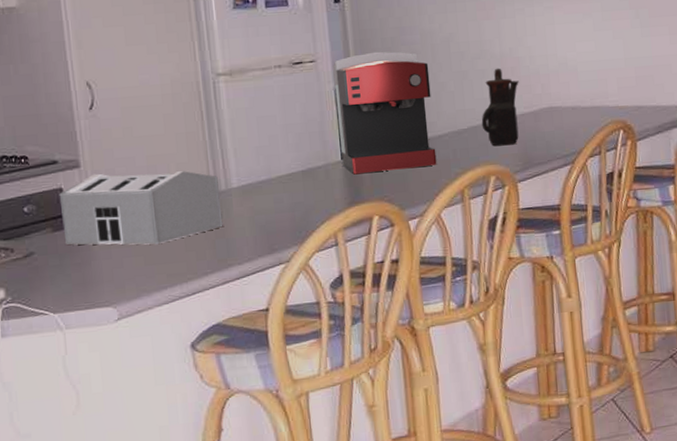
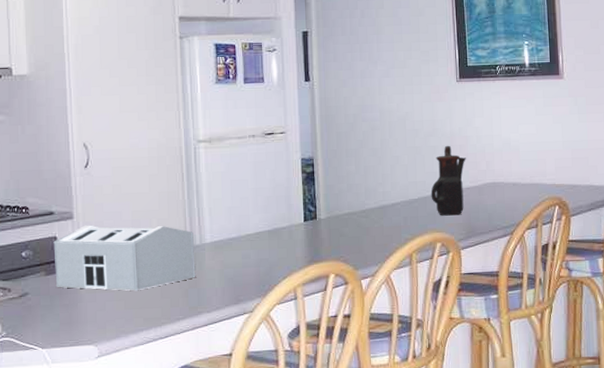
coffee maker: present [333,51,437,175] -> none [301,126,389,236]

